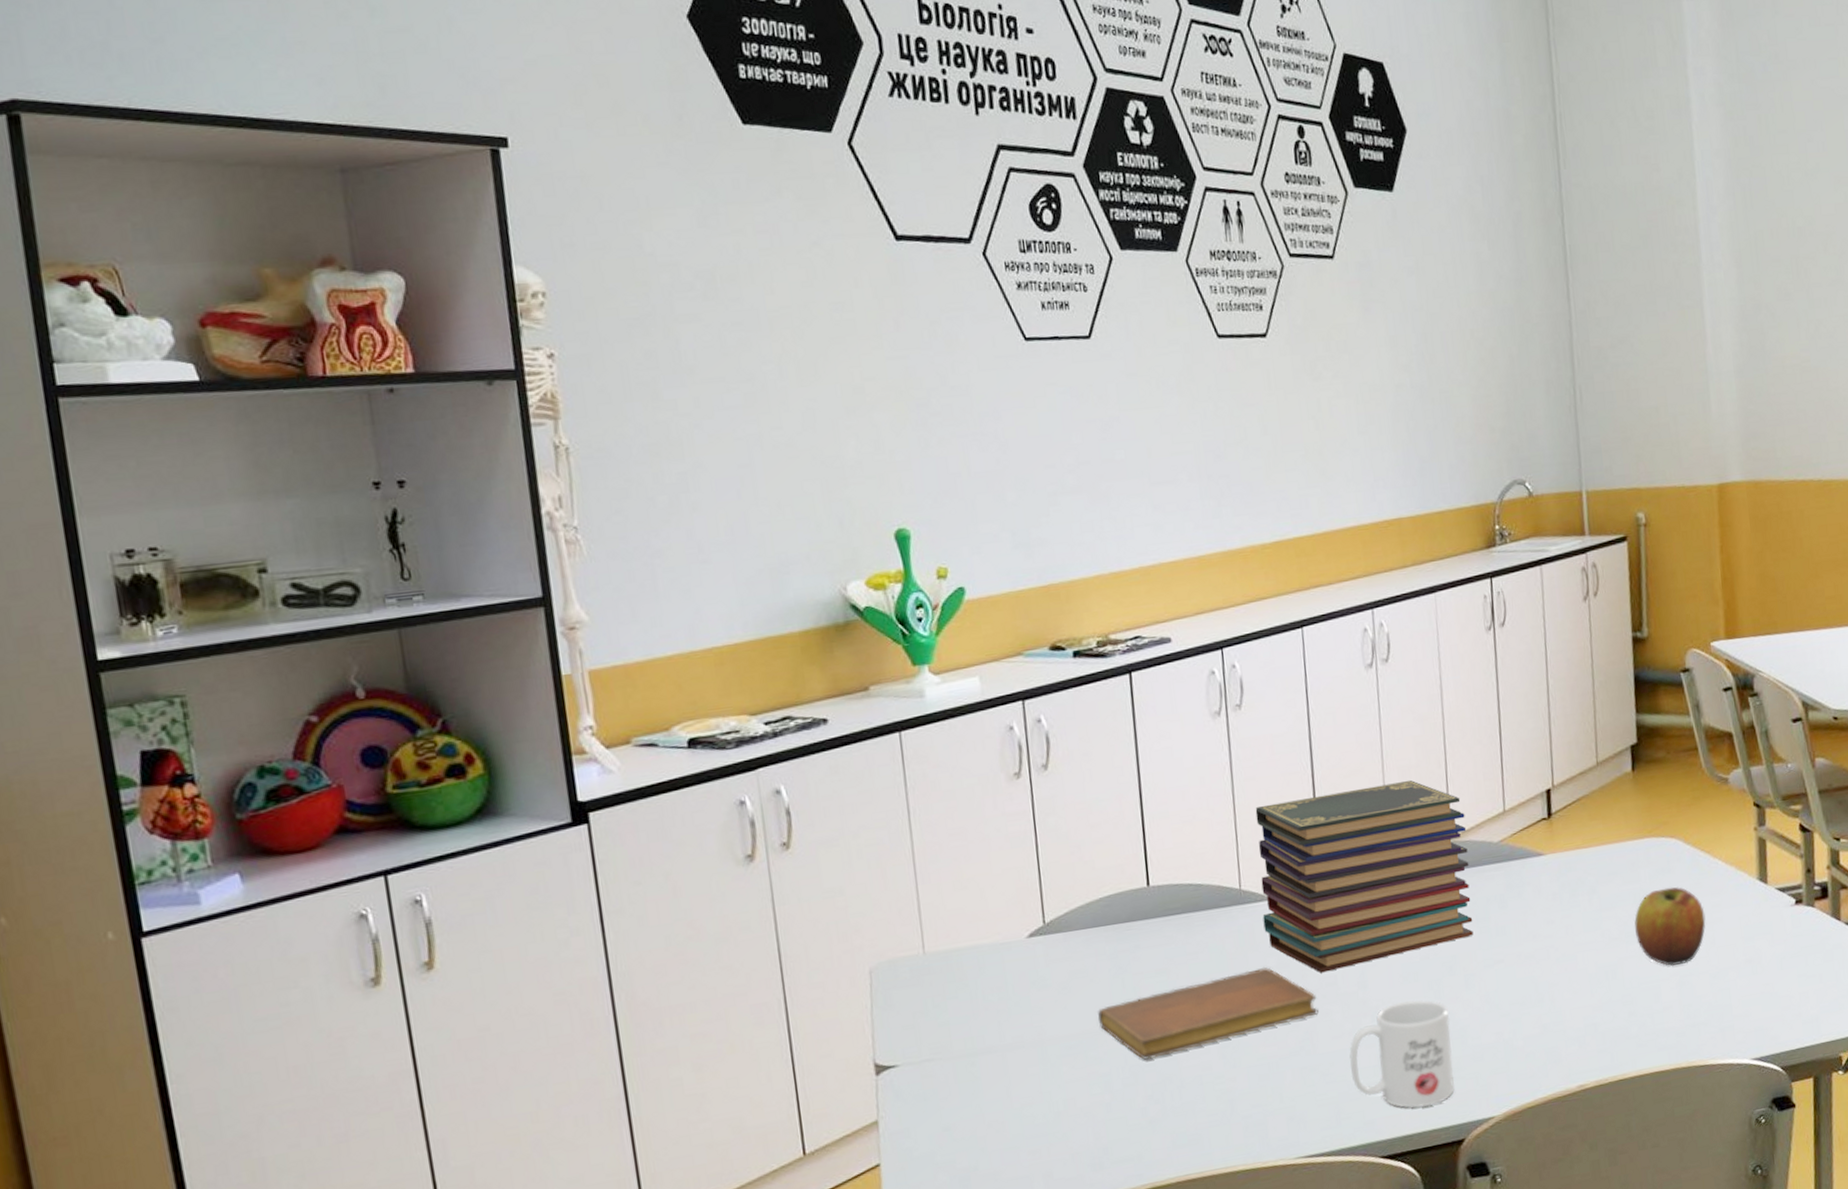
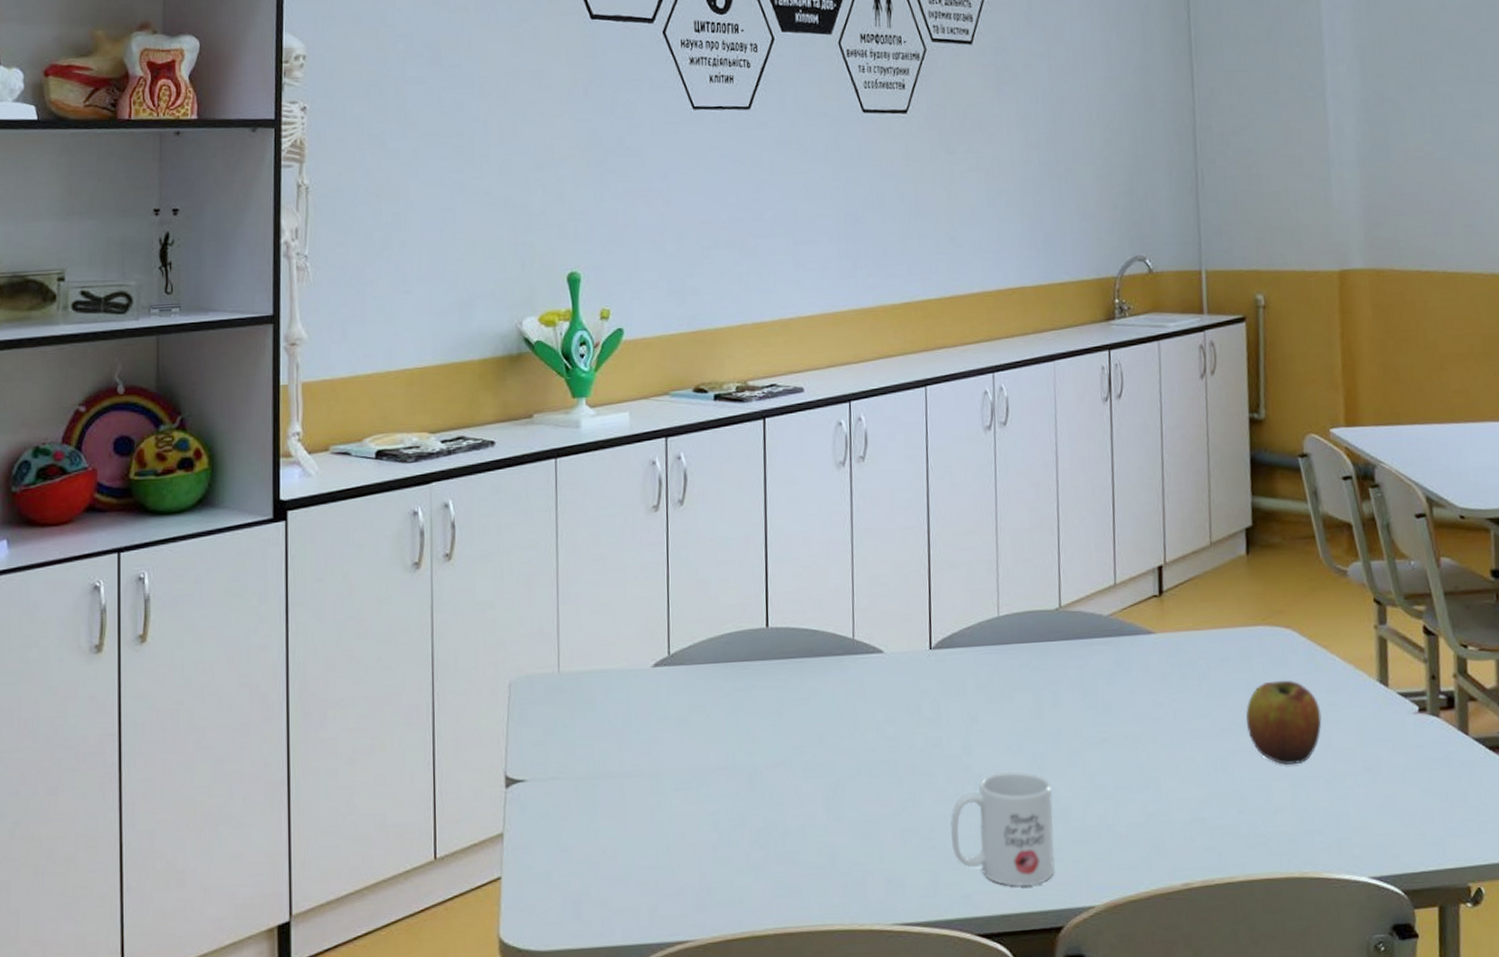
notebook: present [1097,966,1319,1060] -> none [711,720,922,802]
book stack: present [1255,779,1474,973] -> none [872,544,1080,733]

